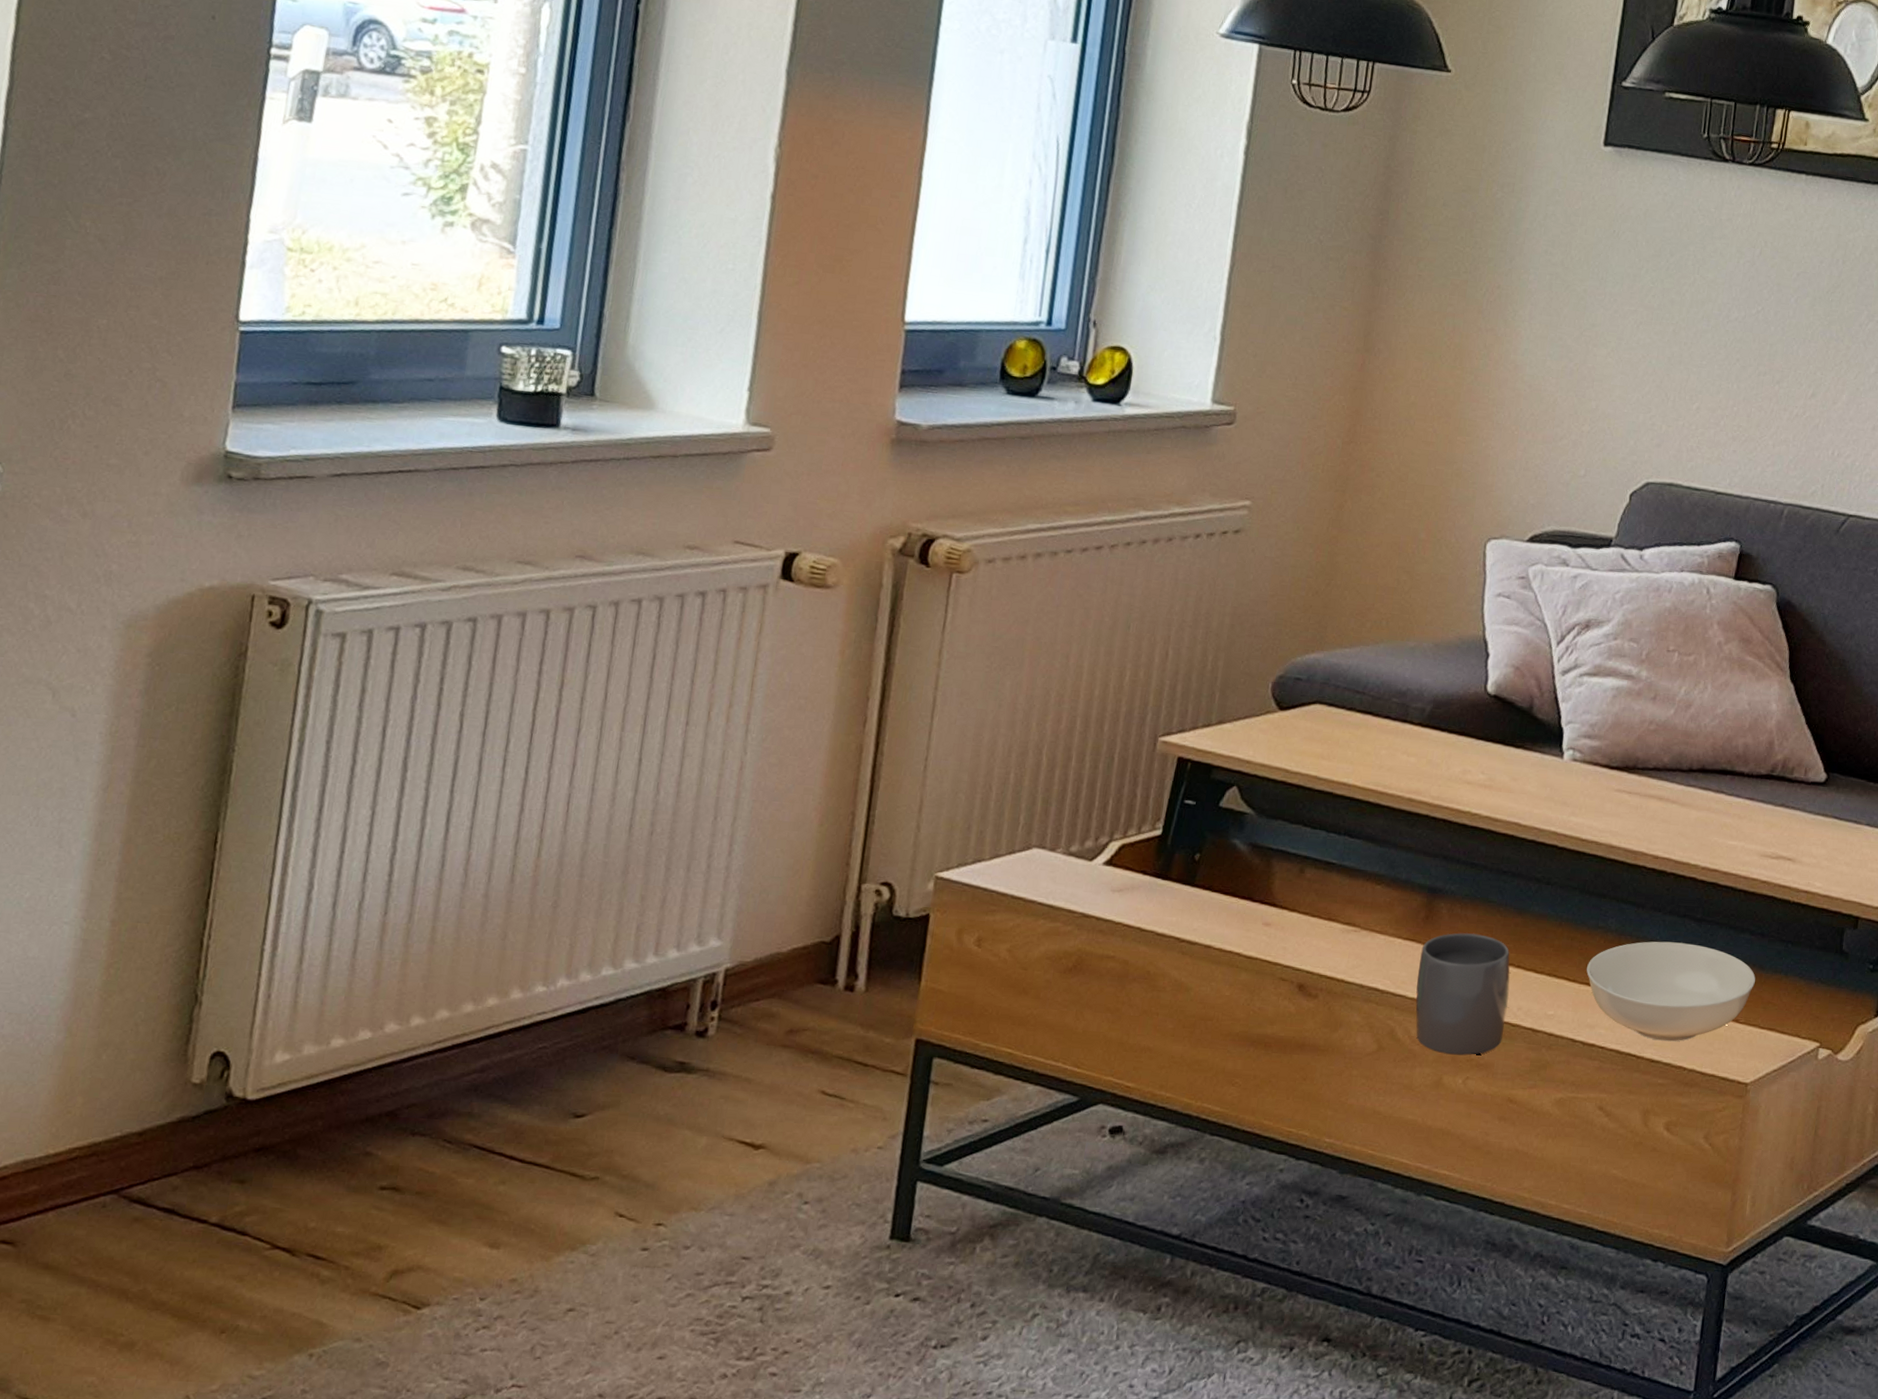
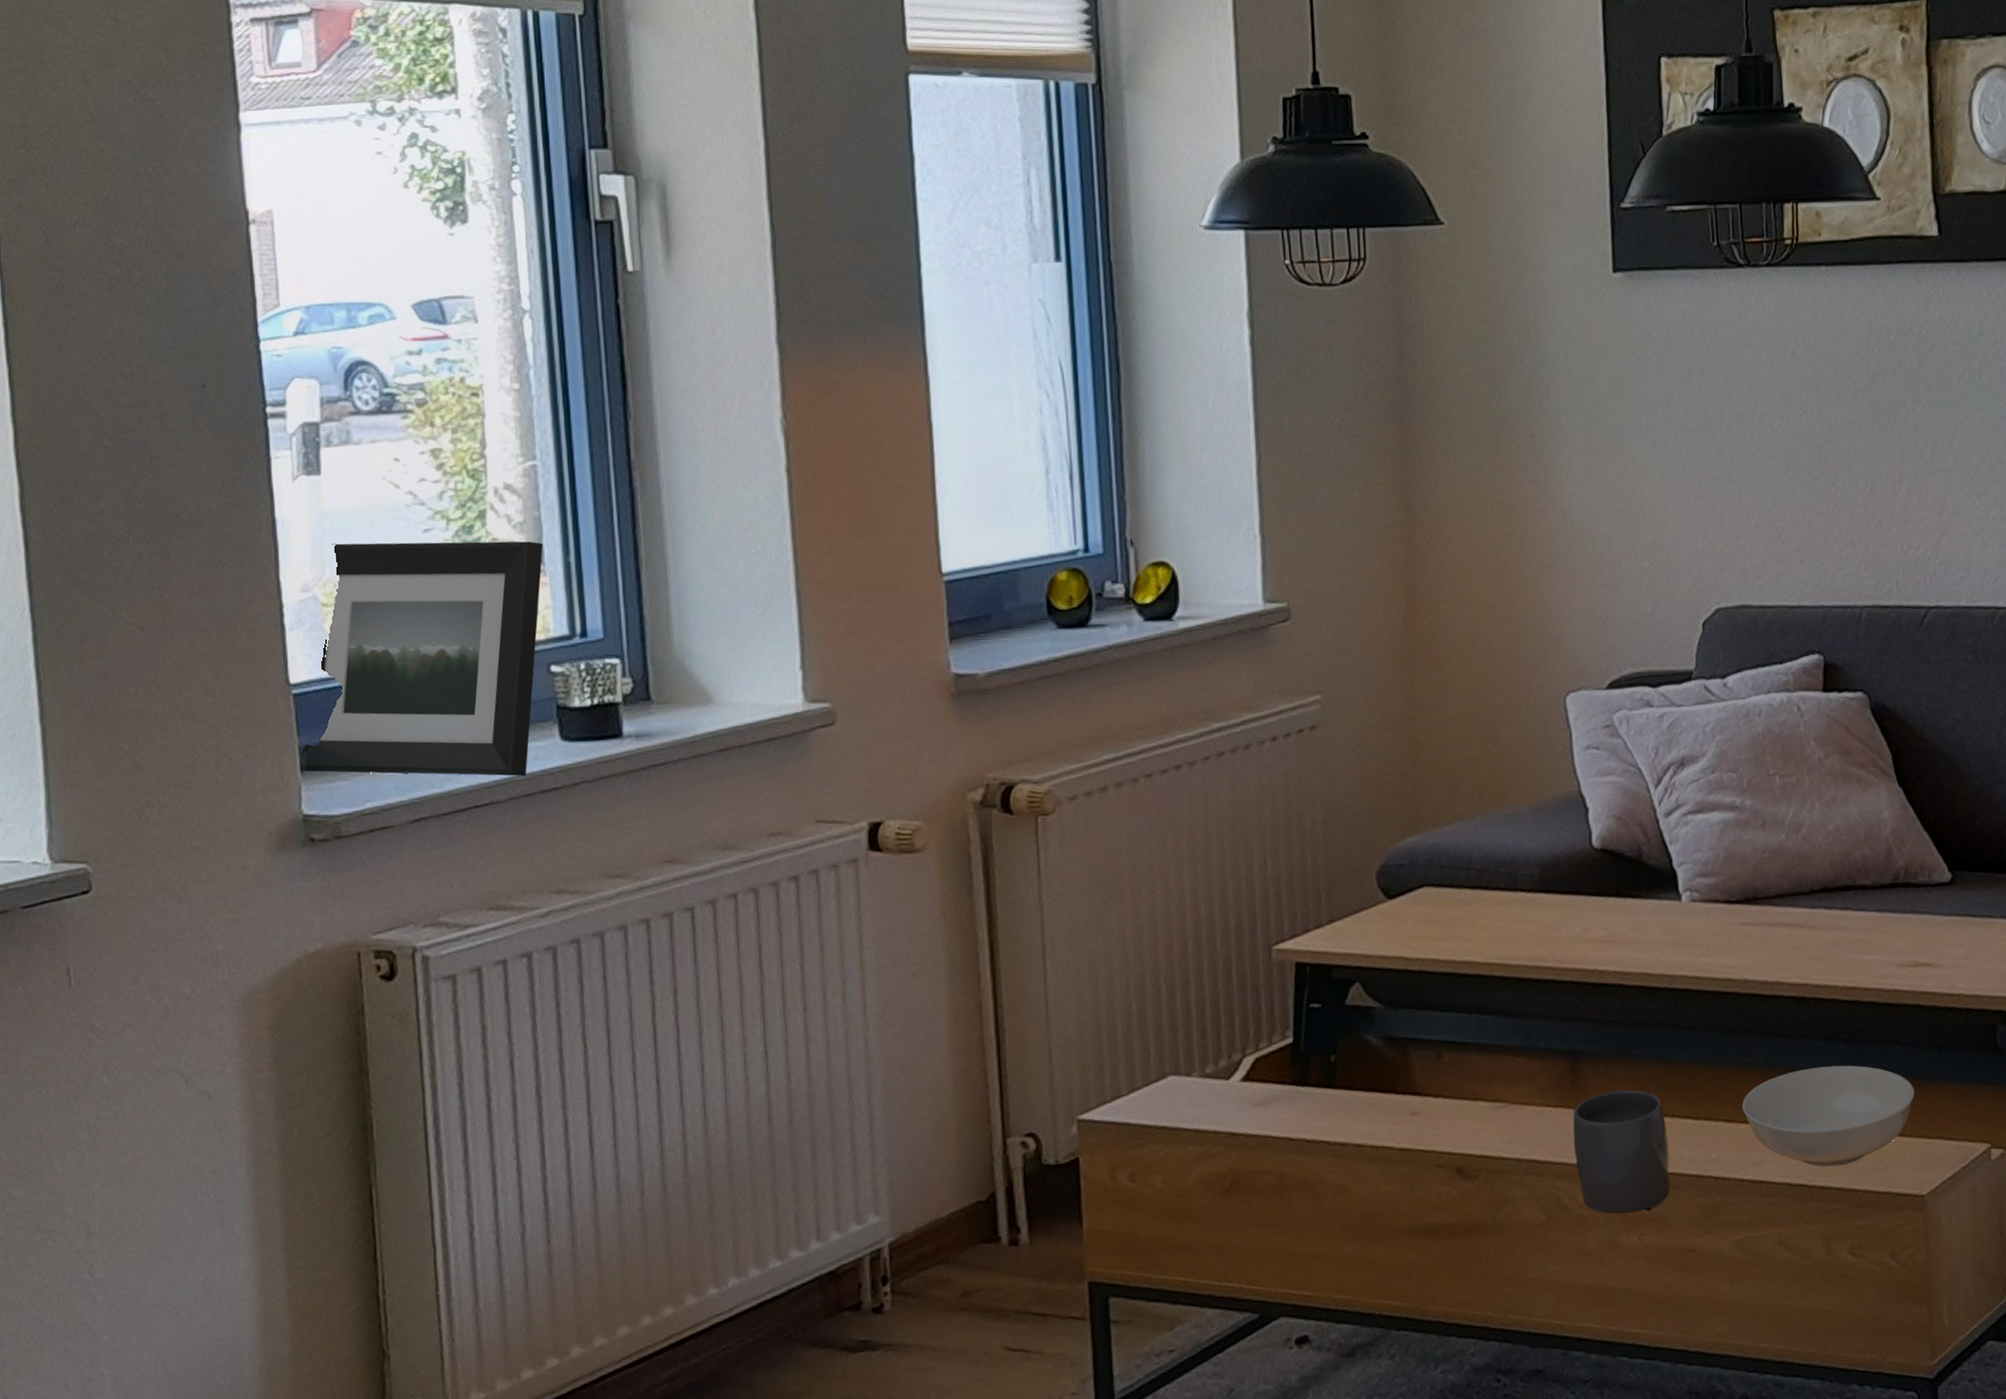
picture frame: none [232,191,518,450] -> present [300,541,543,777]

